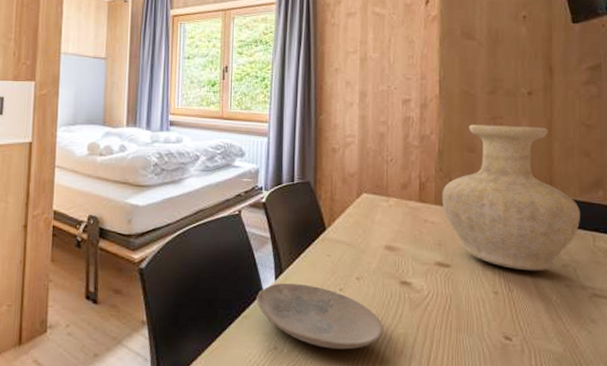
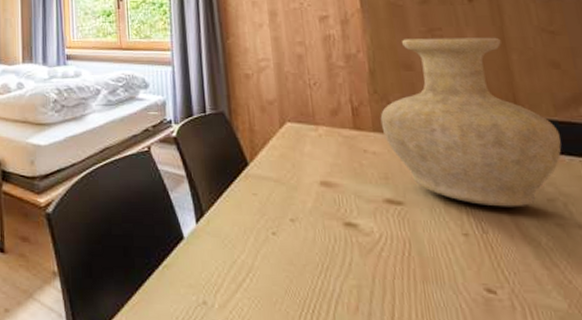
plate: present [256,283,384,350] -> none [176,227,332,305]

